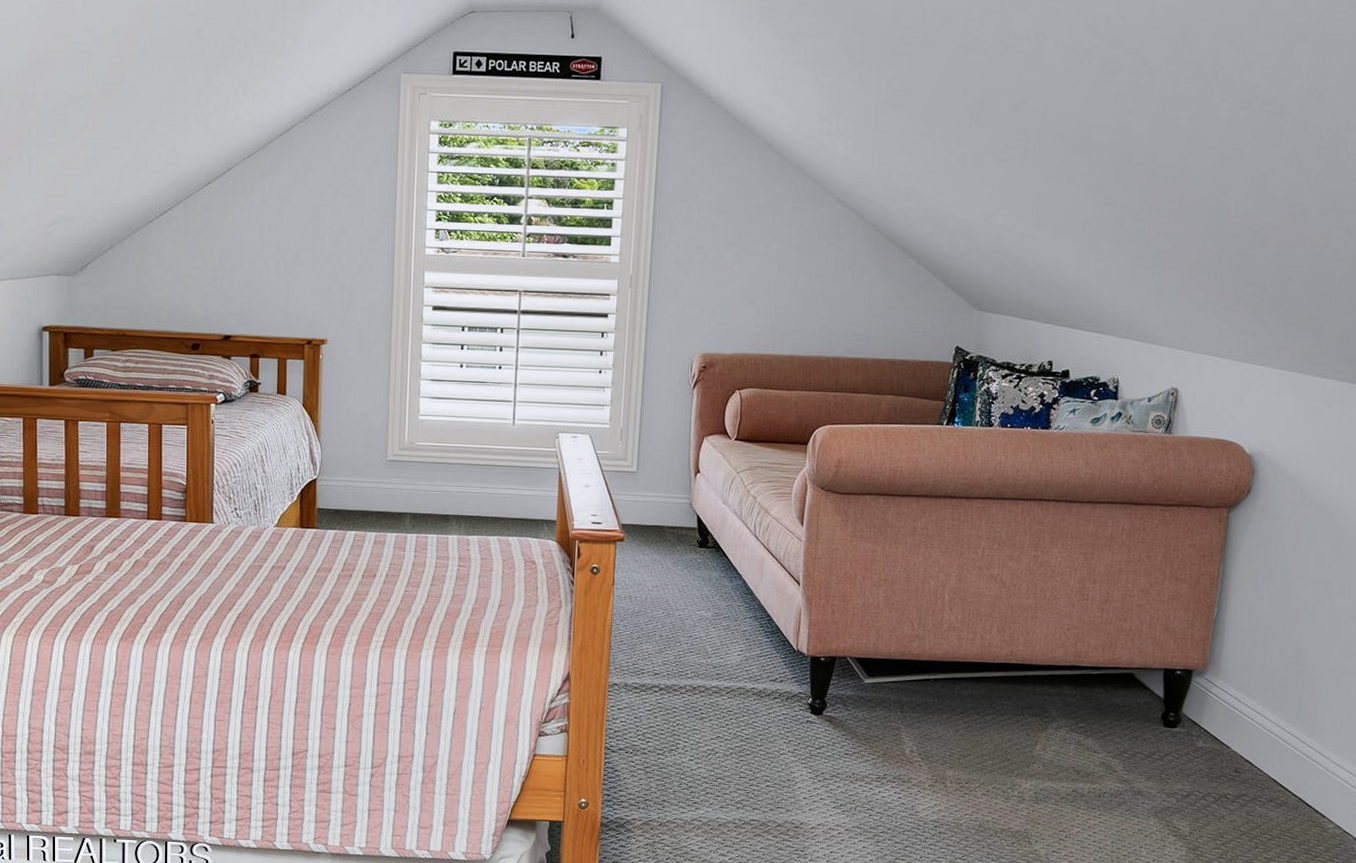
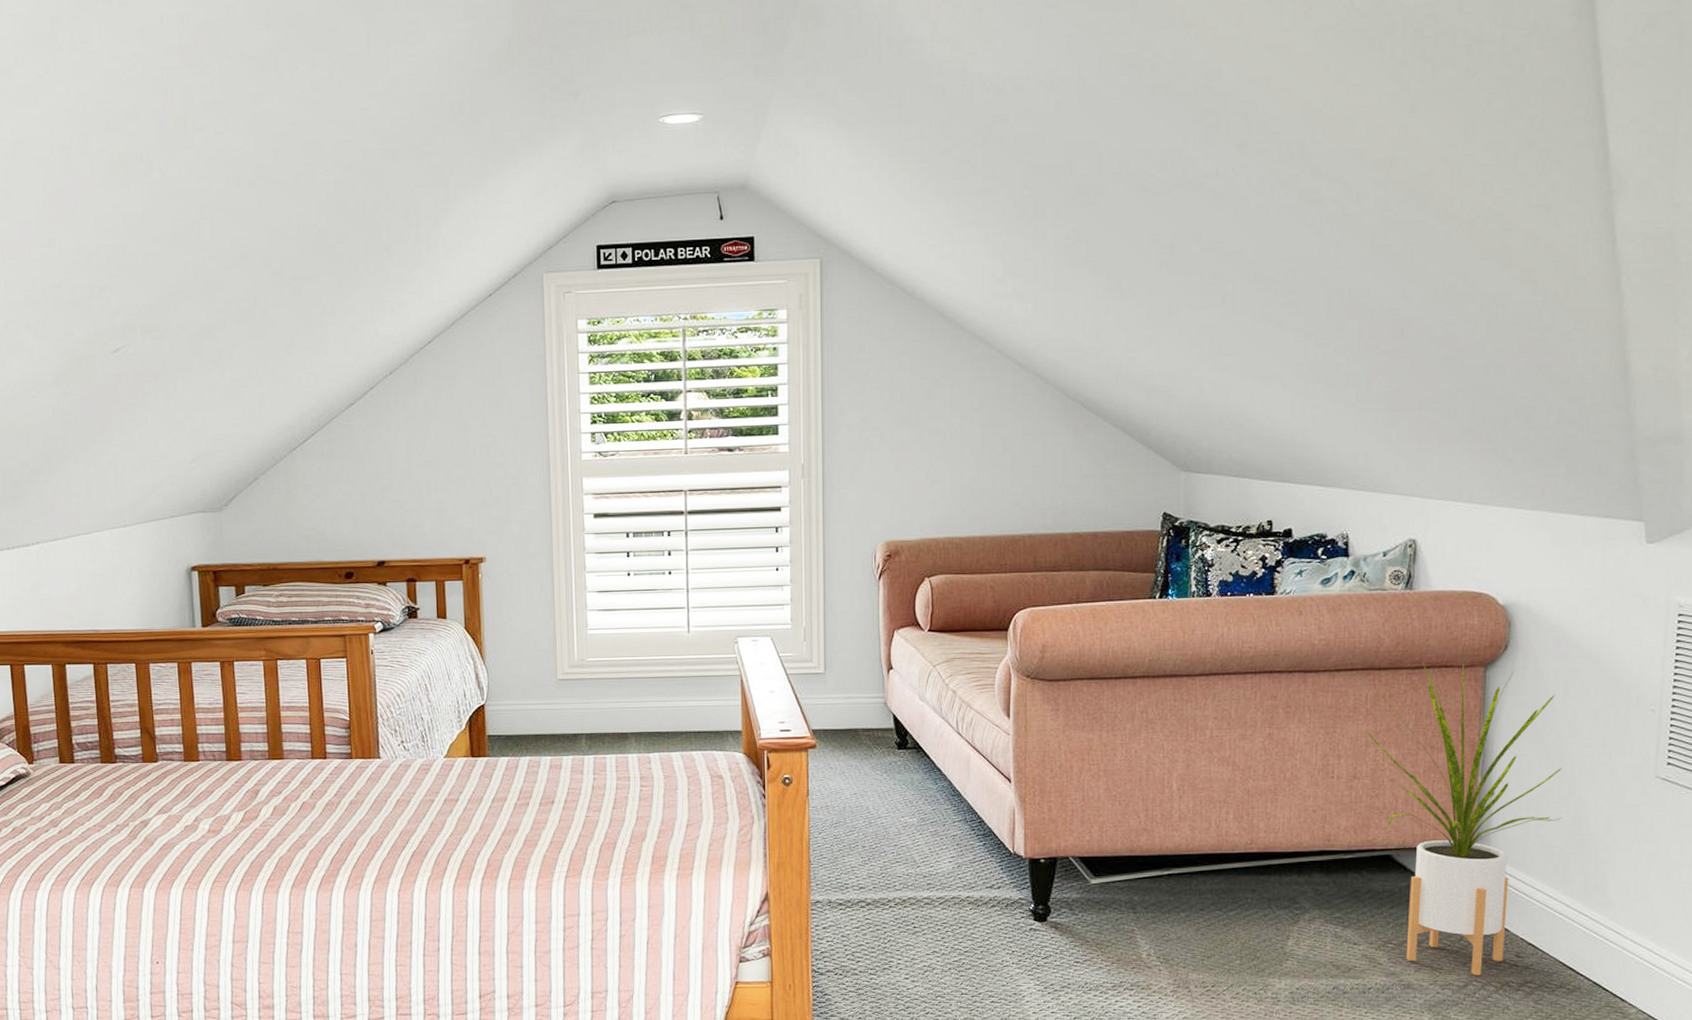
house plant: none [1120,500,1289,787] -> present [1366,662,1563,976]

